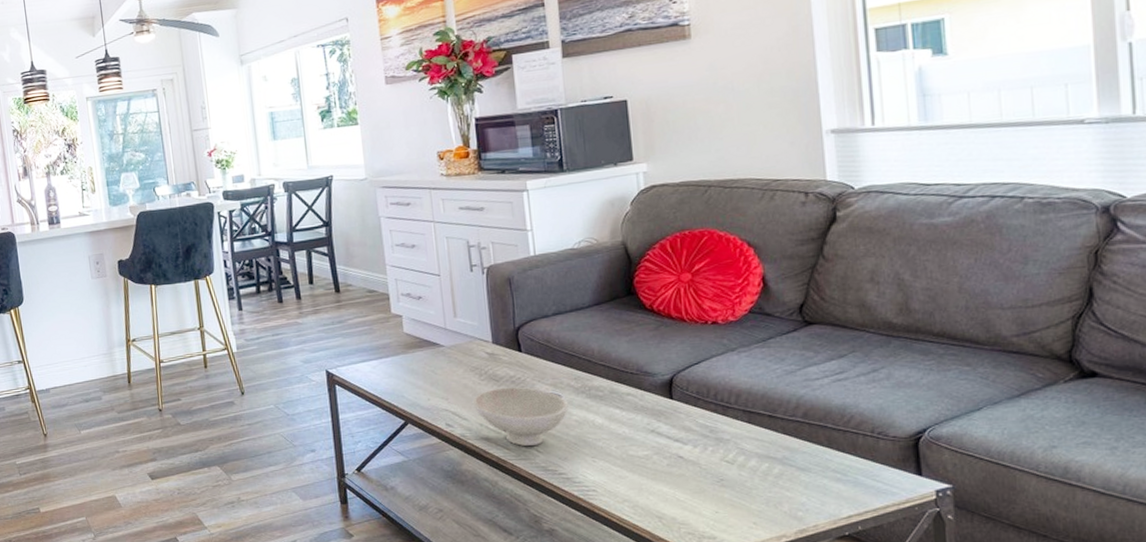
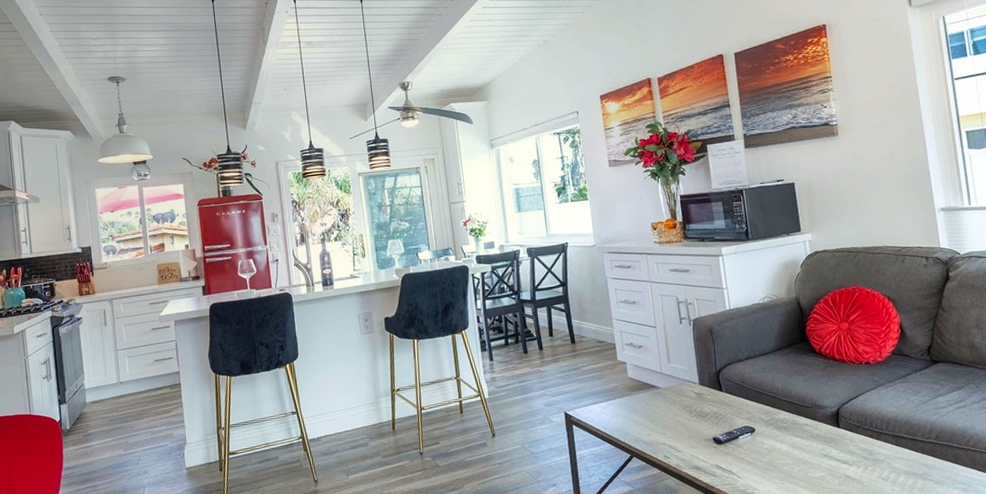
bowl: present [472,386,569,446] -> none [685,421,761,473]

